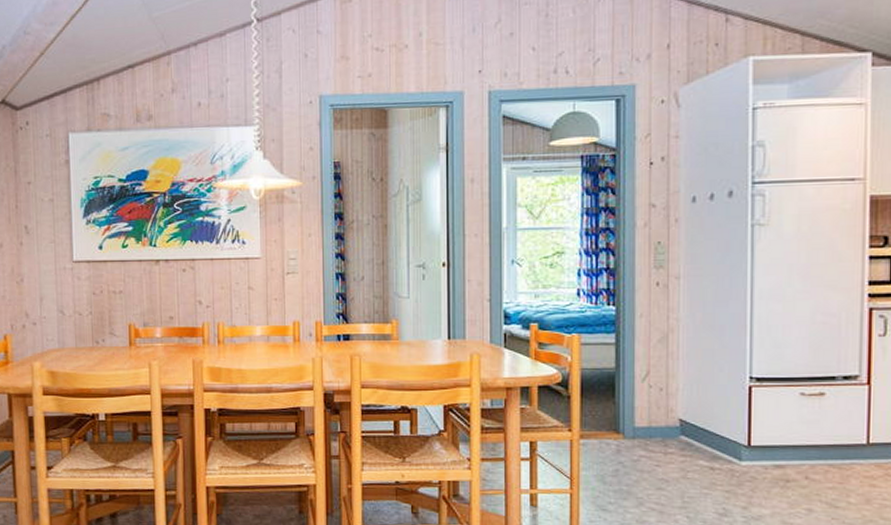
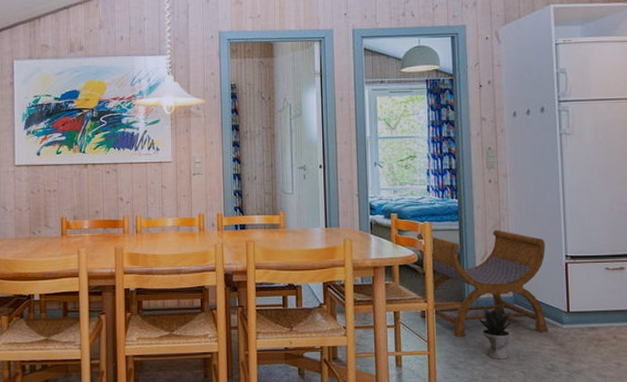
stool: none [562,344,725,474] -> present [417,229,549,337]
potted plant: none [630,433,679,501] -> present [475,303,514,359]

